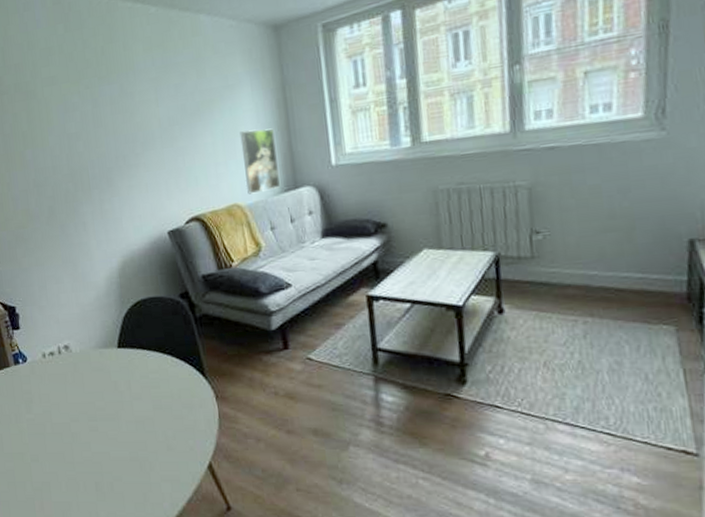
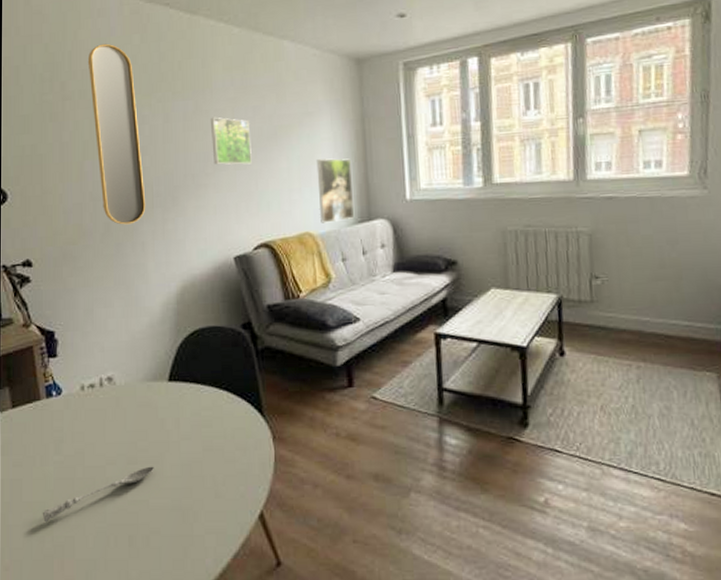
home mirror: none [19,36,84,208] -> present [87,43,146,225]
soupspoon: none [21,423,112,471] -> present [42,466,154,523]
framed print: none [136,98,178,144] -> present [211,117,252,165]

